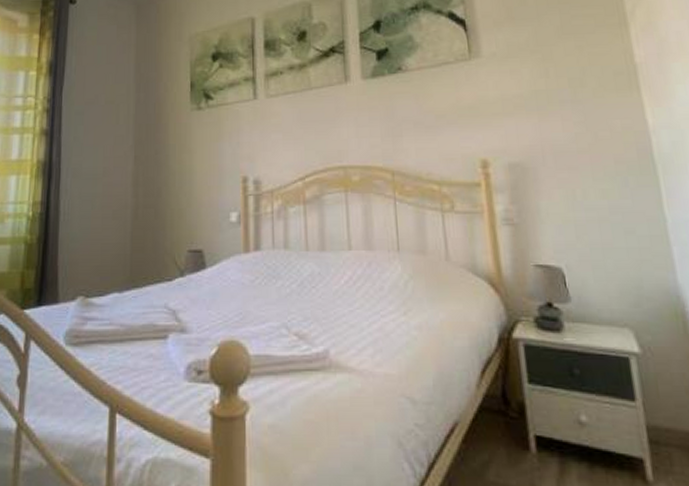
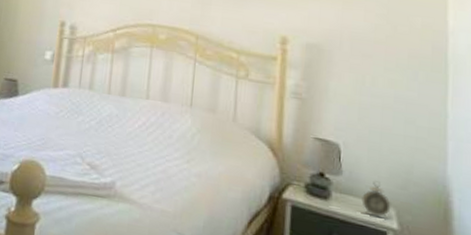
alarm clock: none [596,302,629,343] -> present [361,181,391,219]

